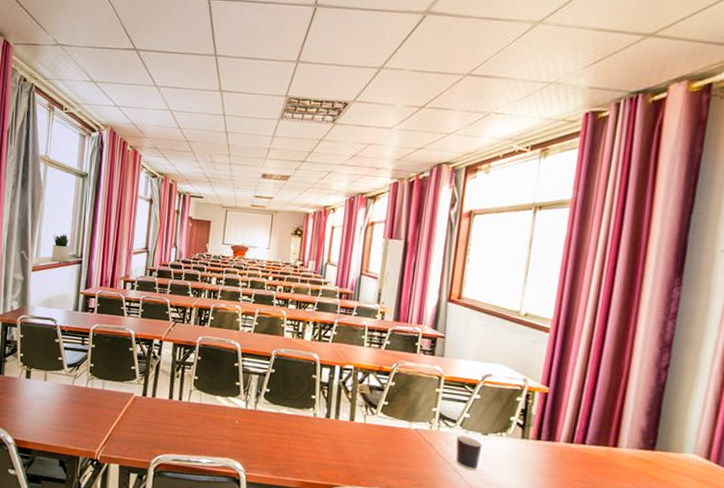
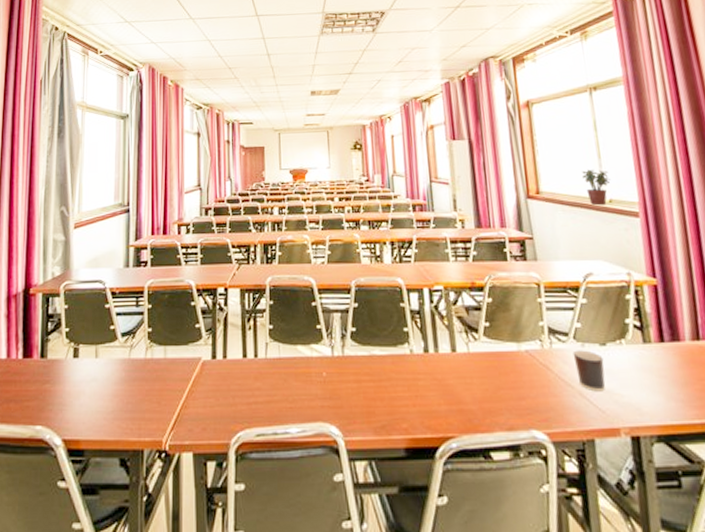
planter: present [50,234,70,263] -> none [94,182,116,215]
potted plant: none [505,283,531,318] -> present [582,169,610,206]

